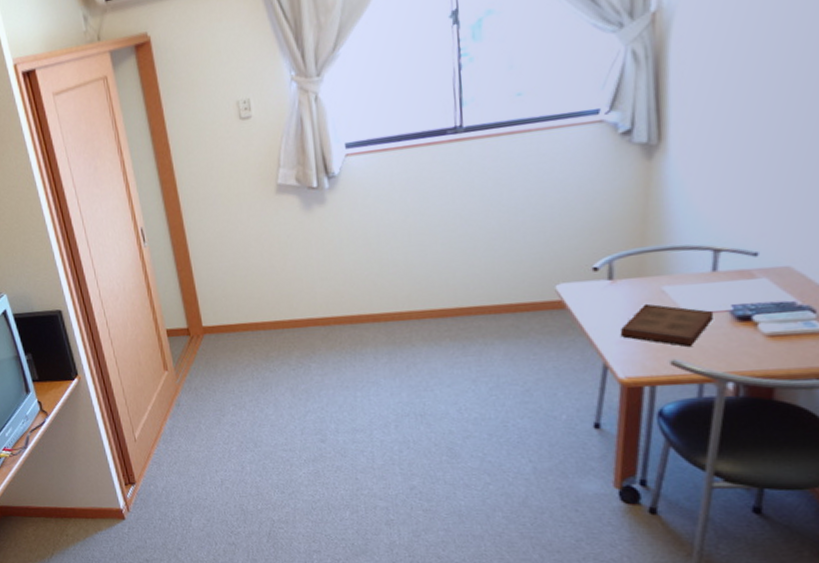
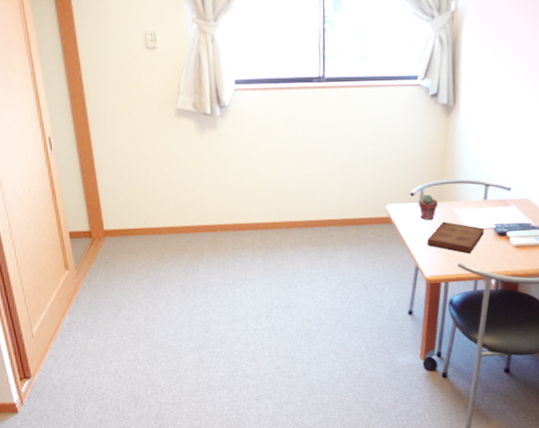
potted succulent: none [604,268,636,303] -> present [418,194,438,221]

